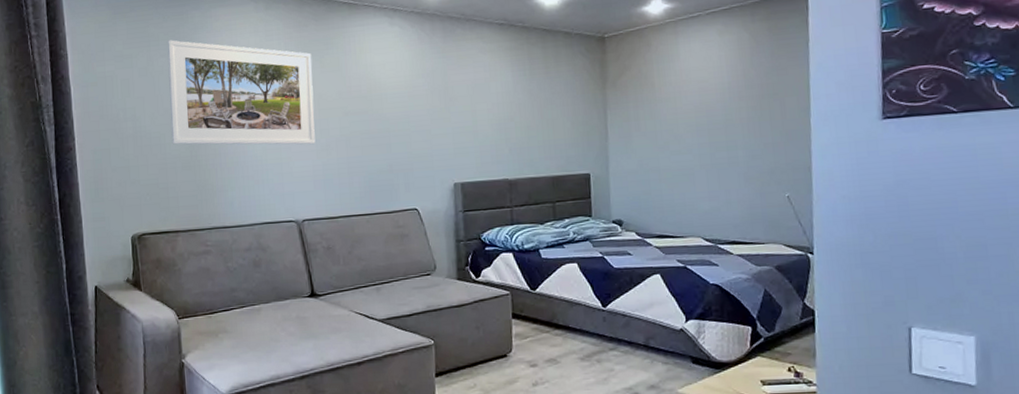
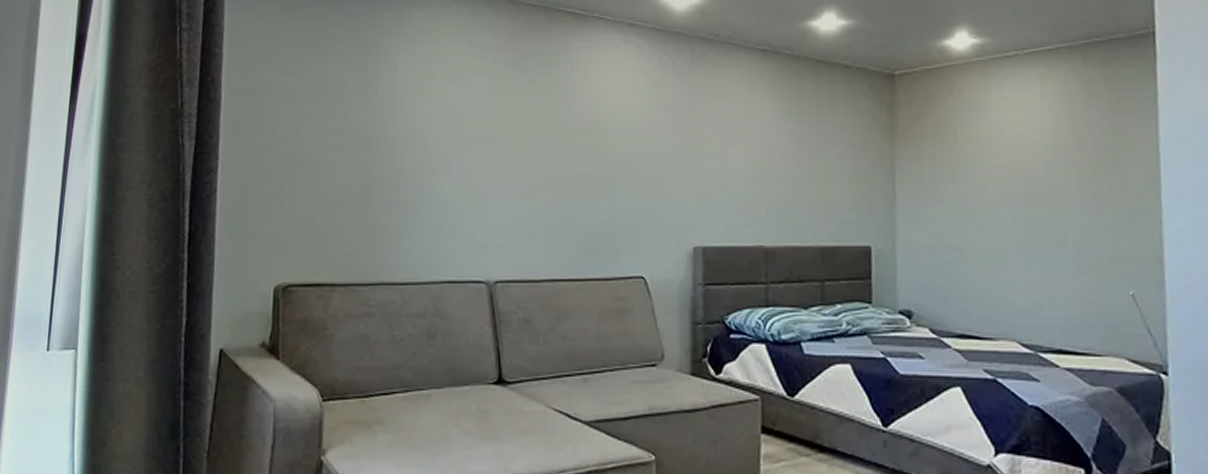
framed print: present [167,40,316,145] -> none [339,44,524,185]

